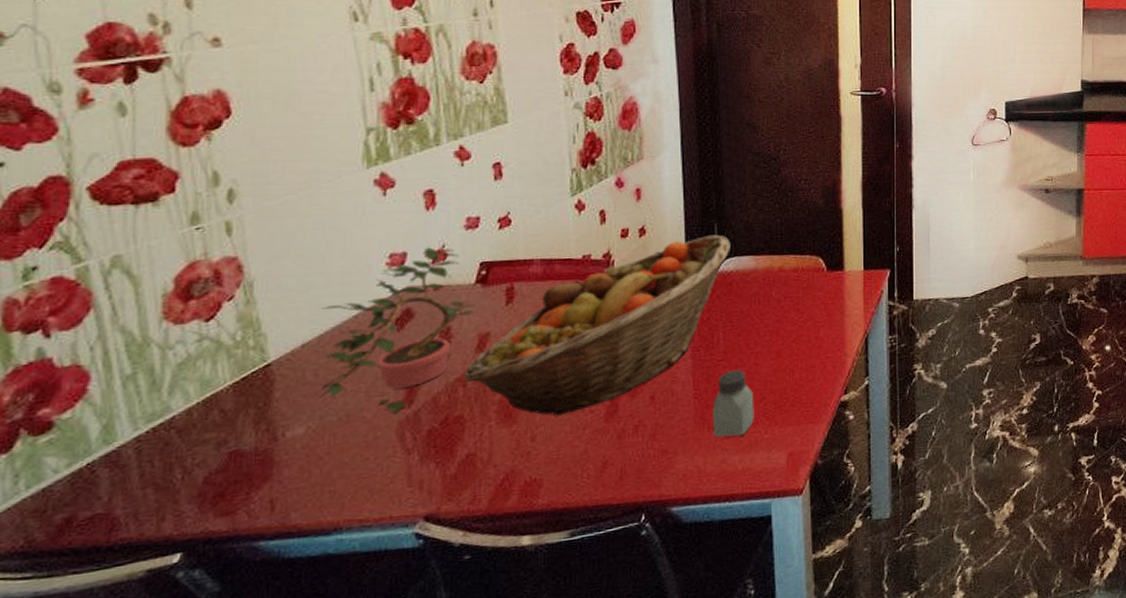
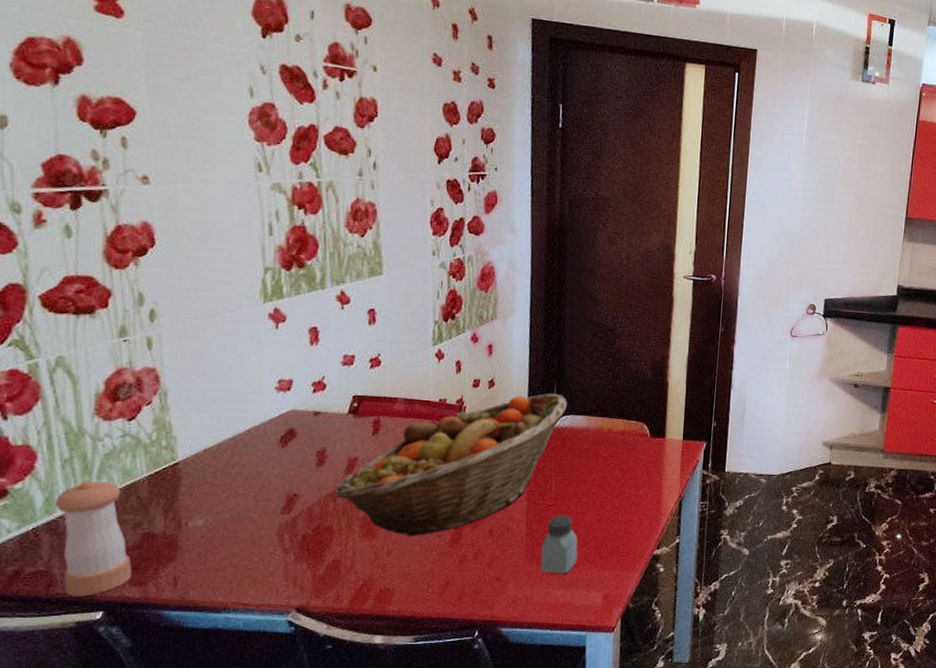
pepper shaker: none [114,396,218,540] -> present [54,480,133,597]
potted plant: present [318,247,477,415] -> none [215,377,348,518]

